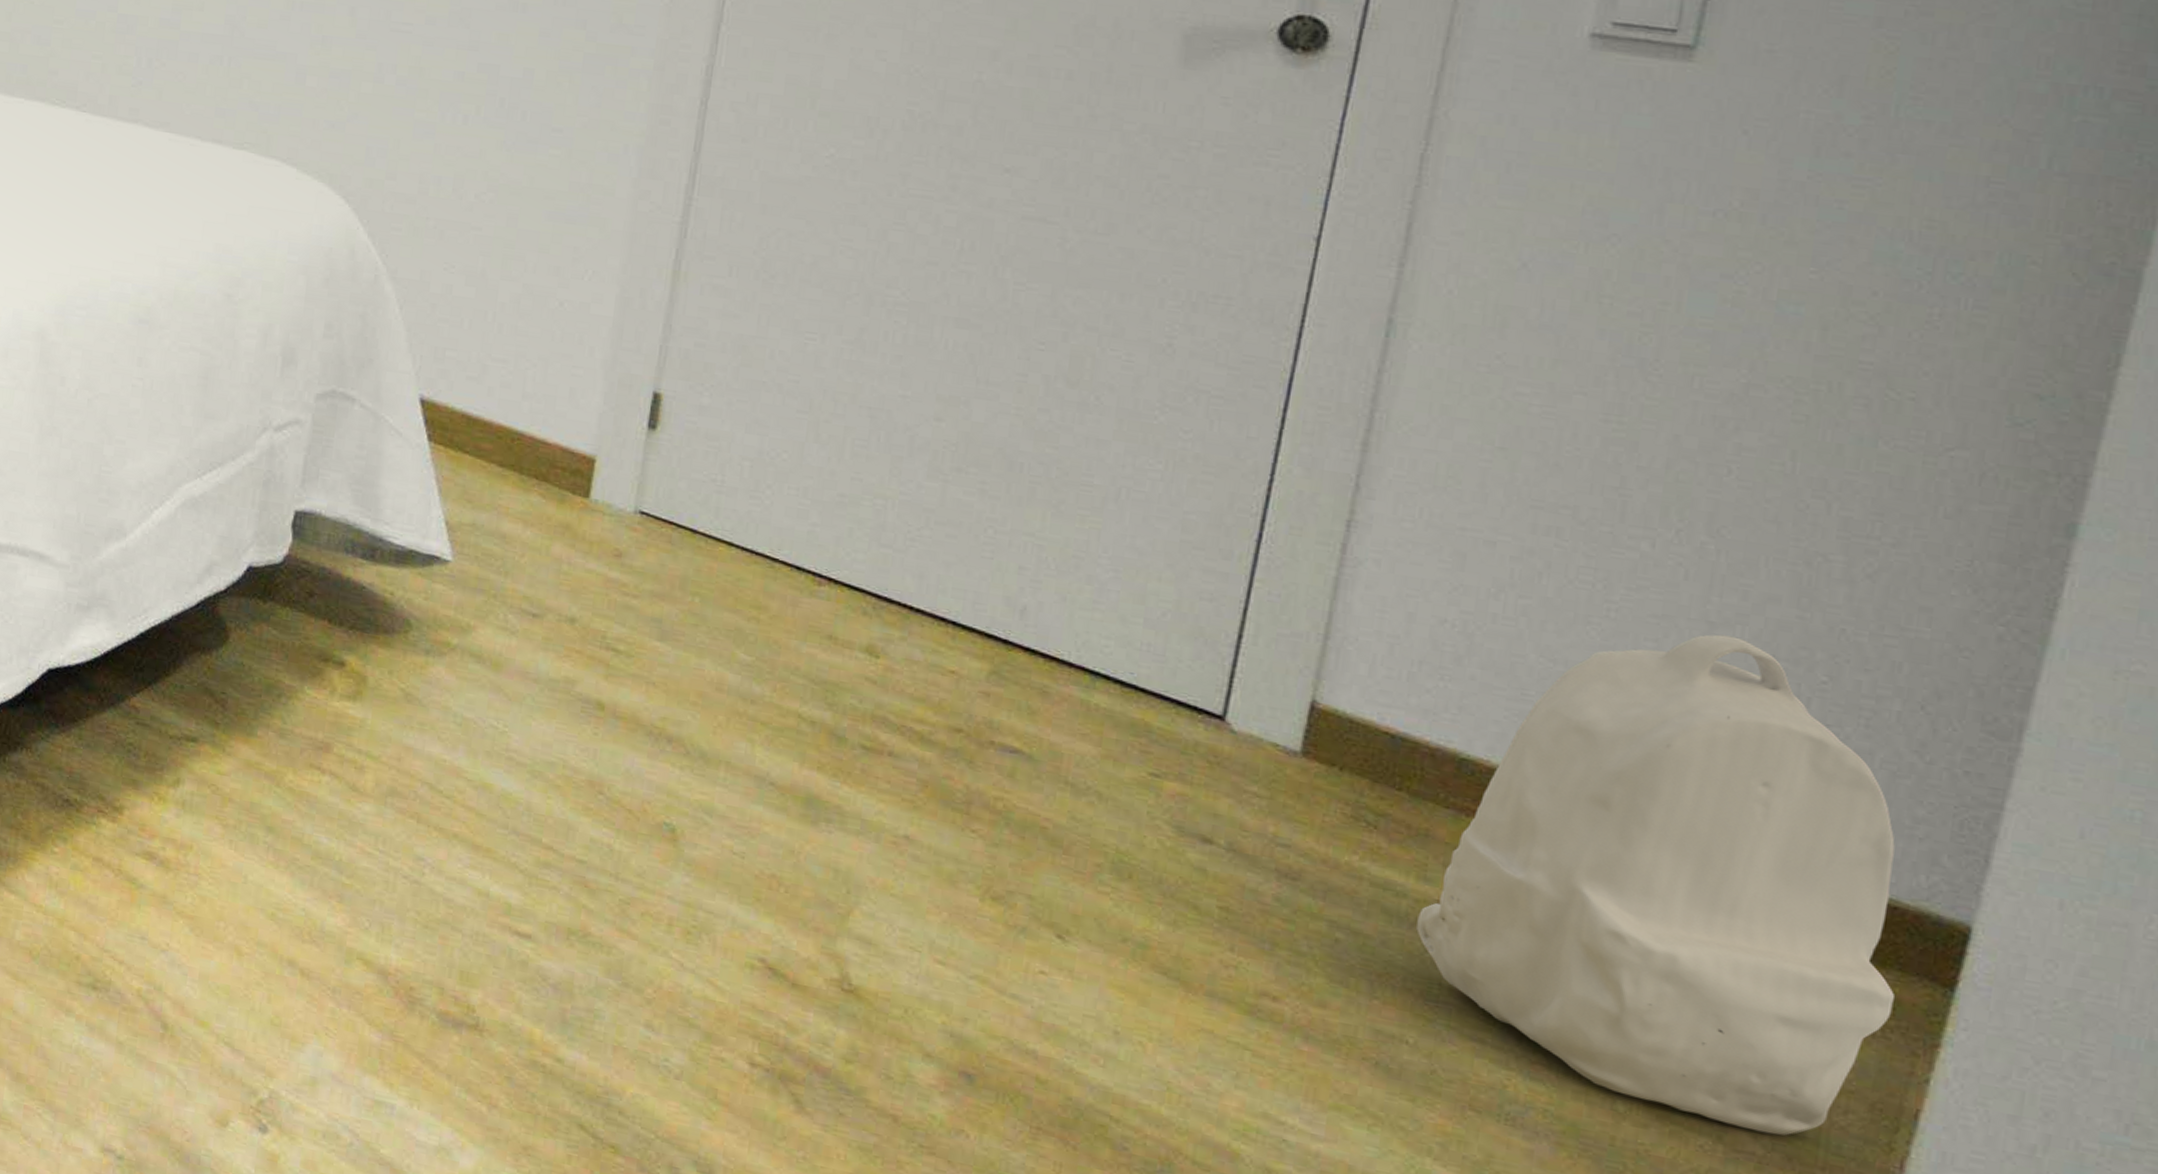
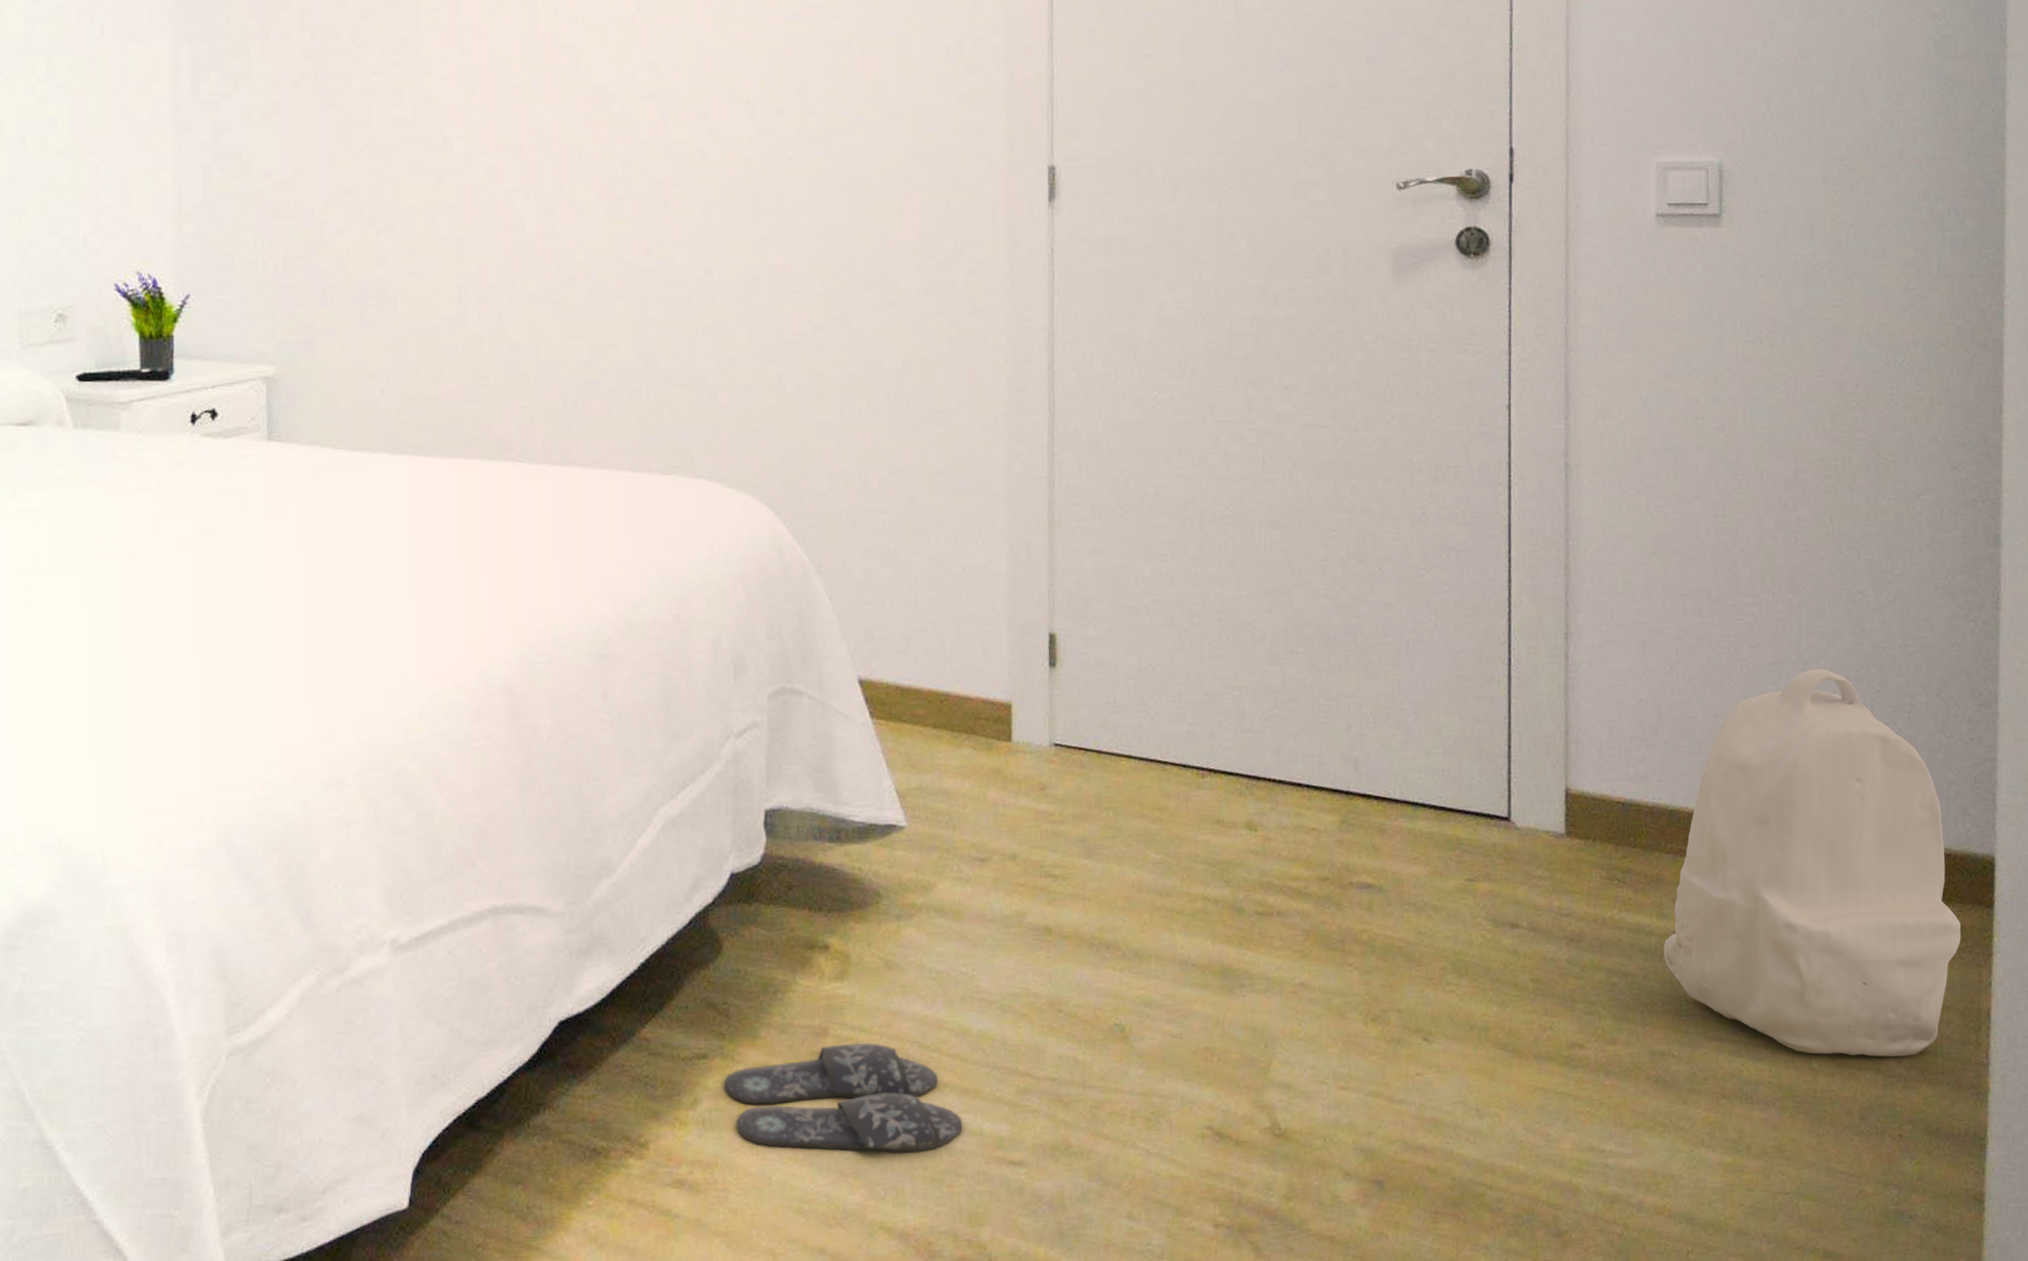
slippers: none [210,761,468,896] -> present [724,1043,963,1153]

